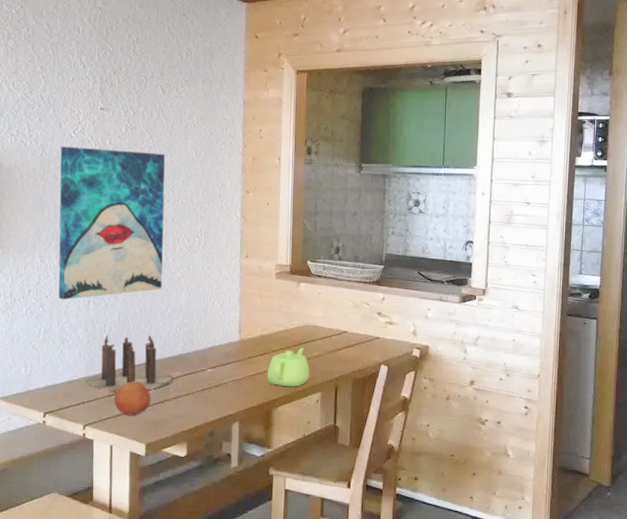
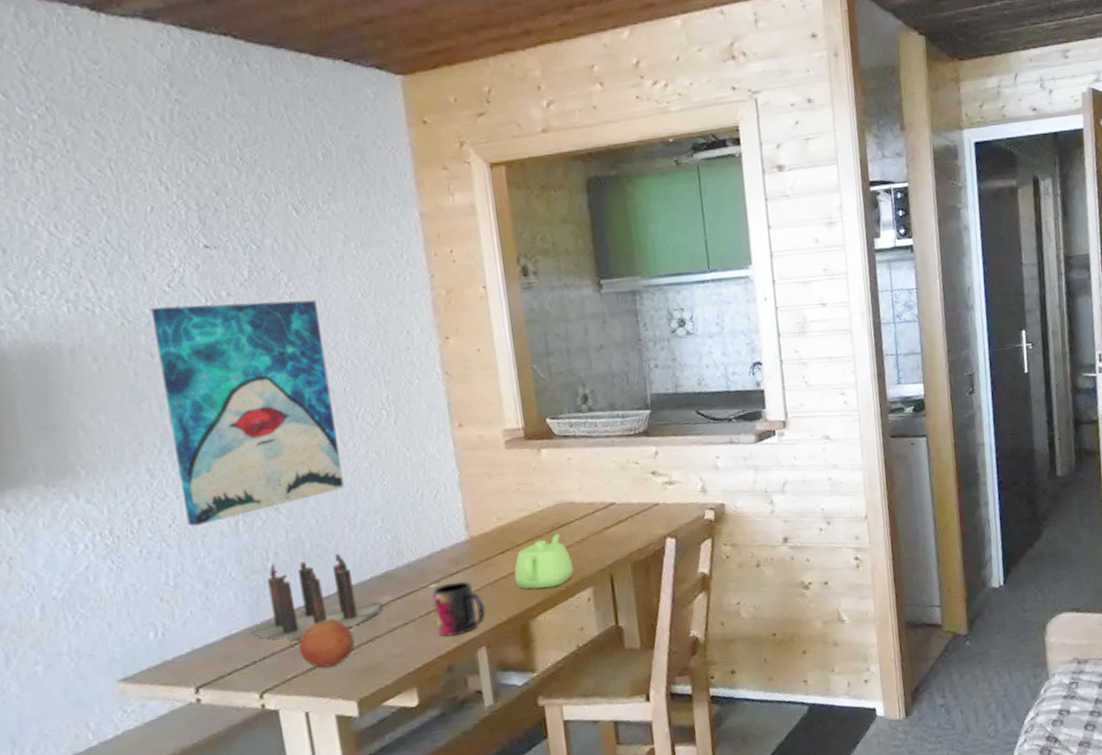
mug: none [207,370,243,411] -> present [432,581,486,637]

